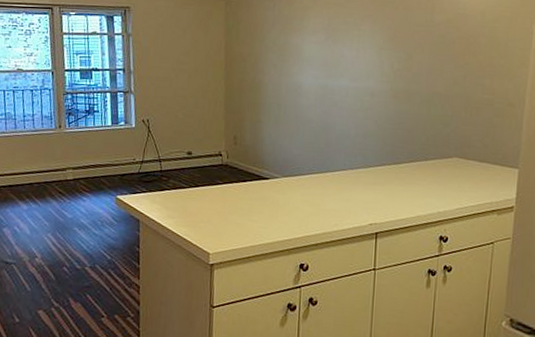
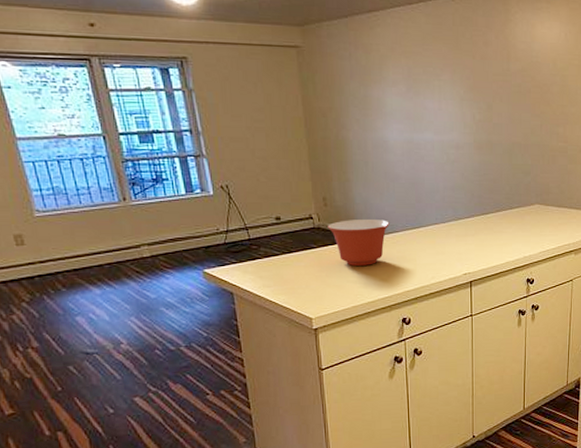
mixing bowl: none [235,159,296,206] -> present [328,220,389,266]

